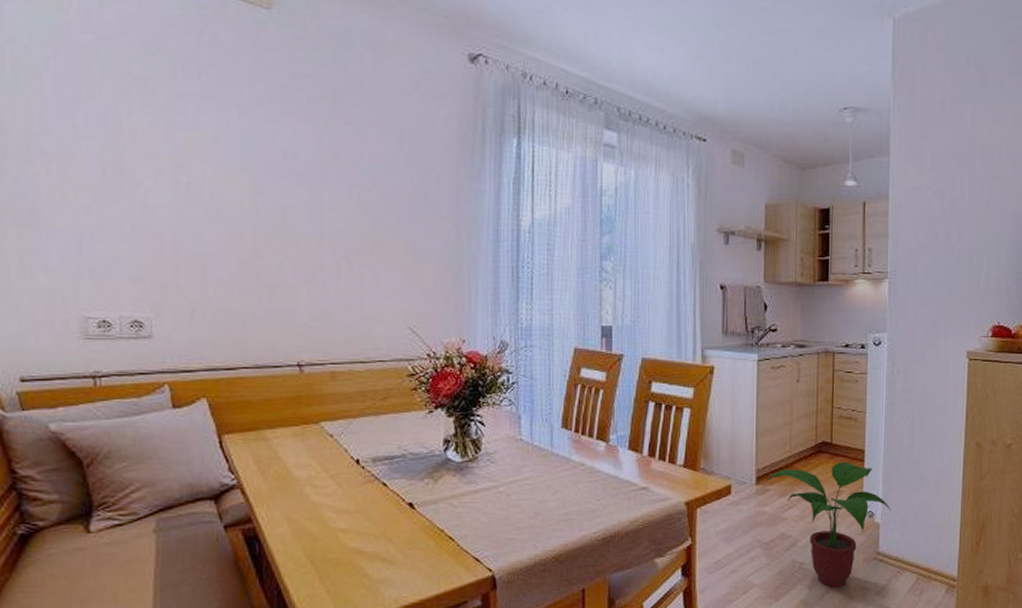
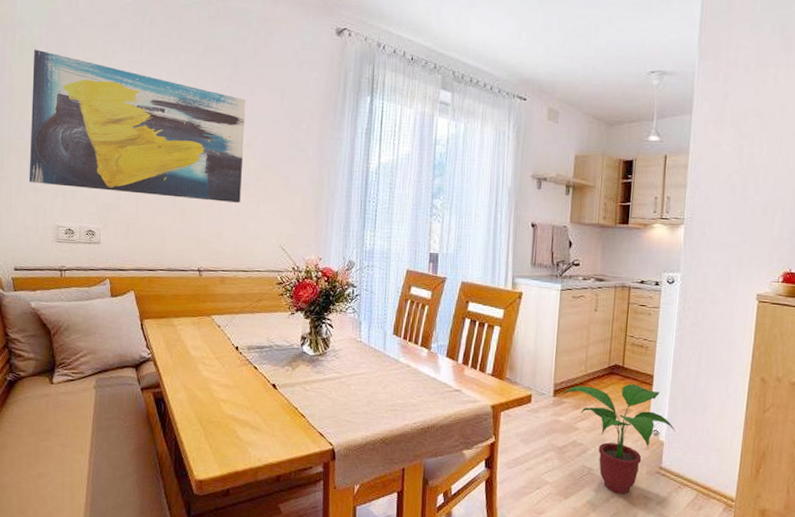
wall art: none [34,76,353,275] -> present [28,49,246,203]

